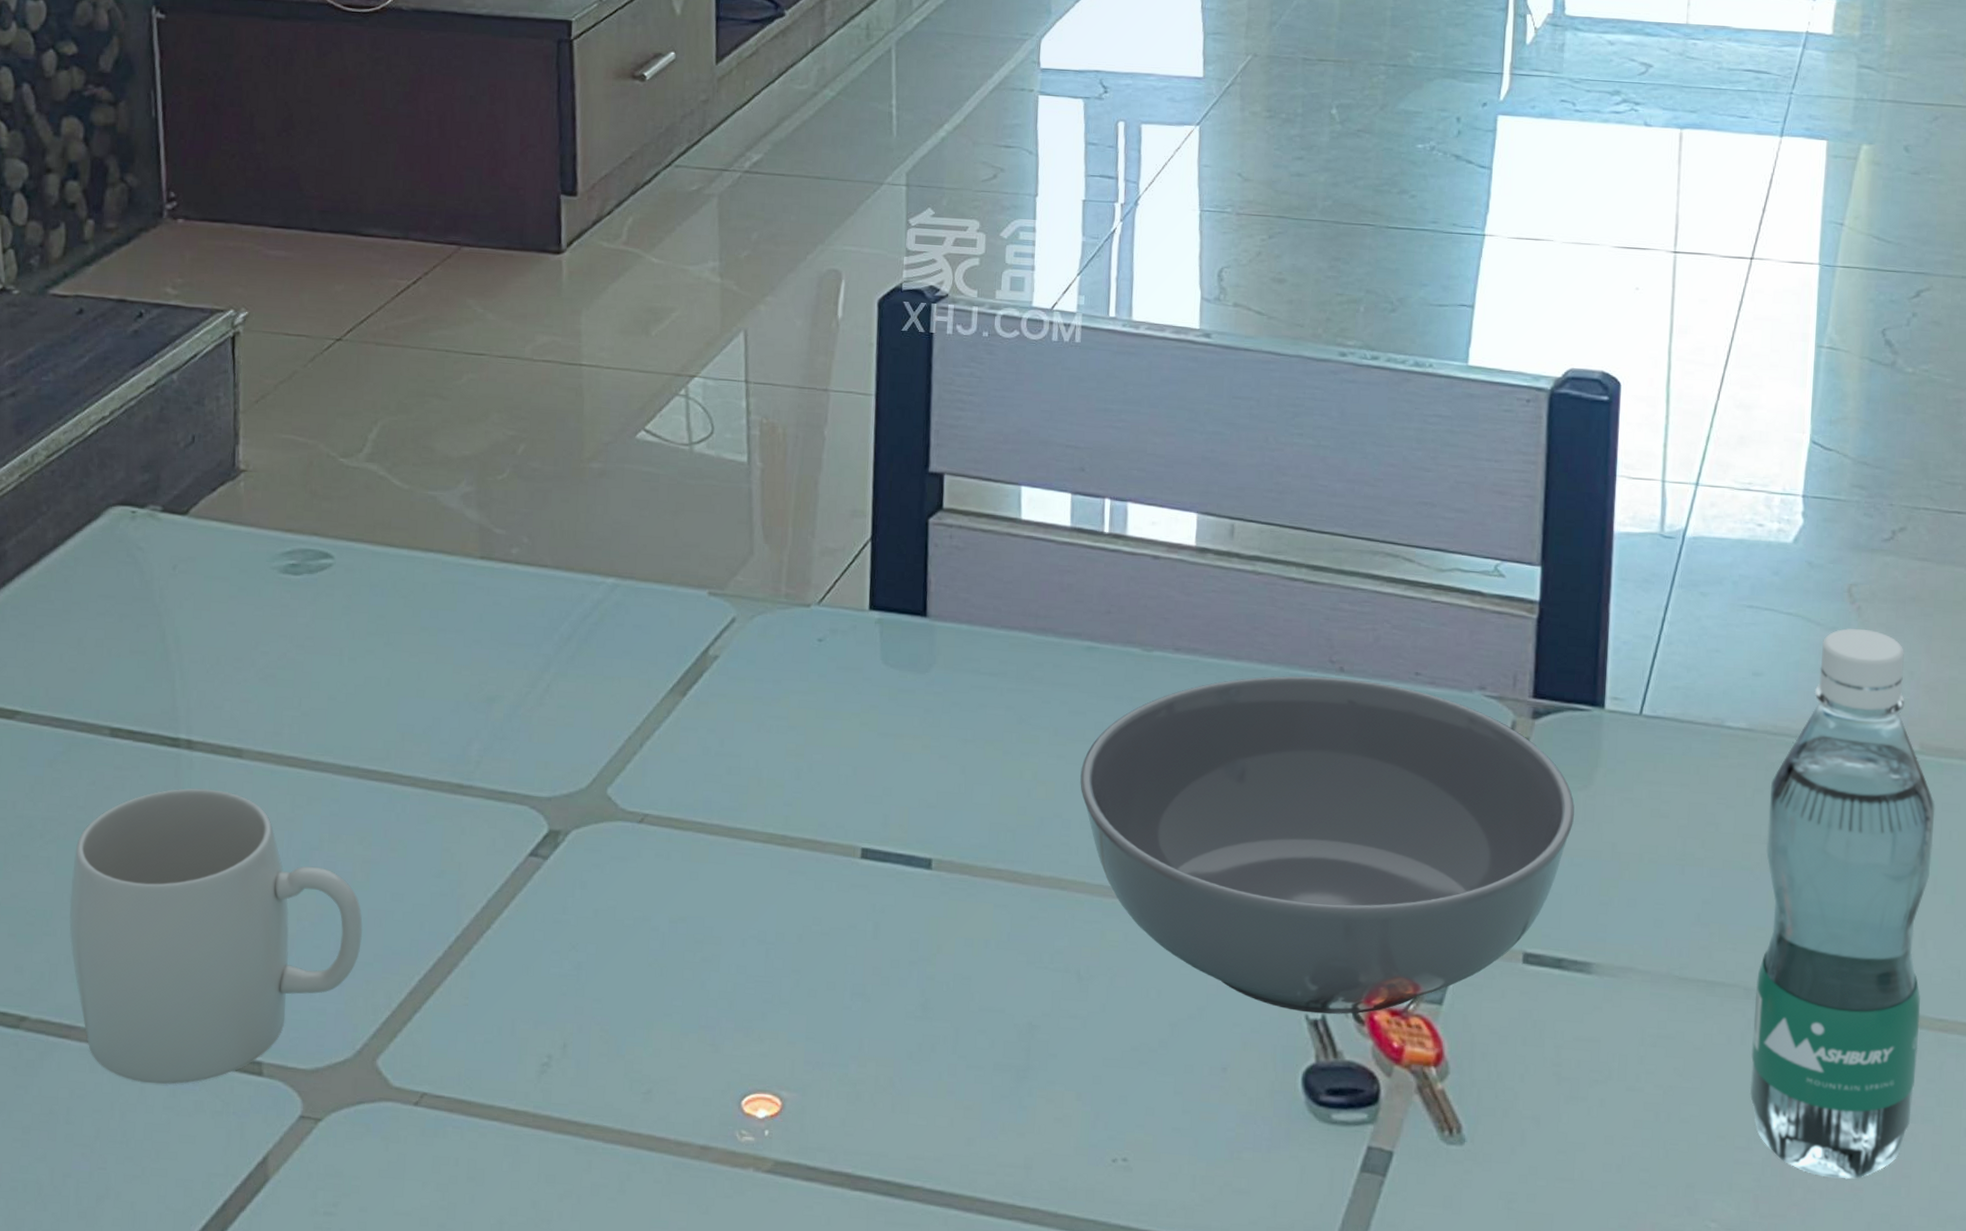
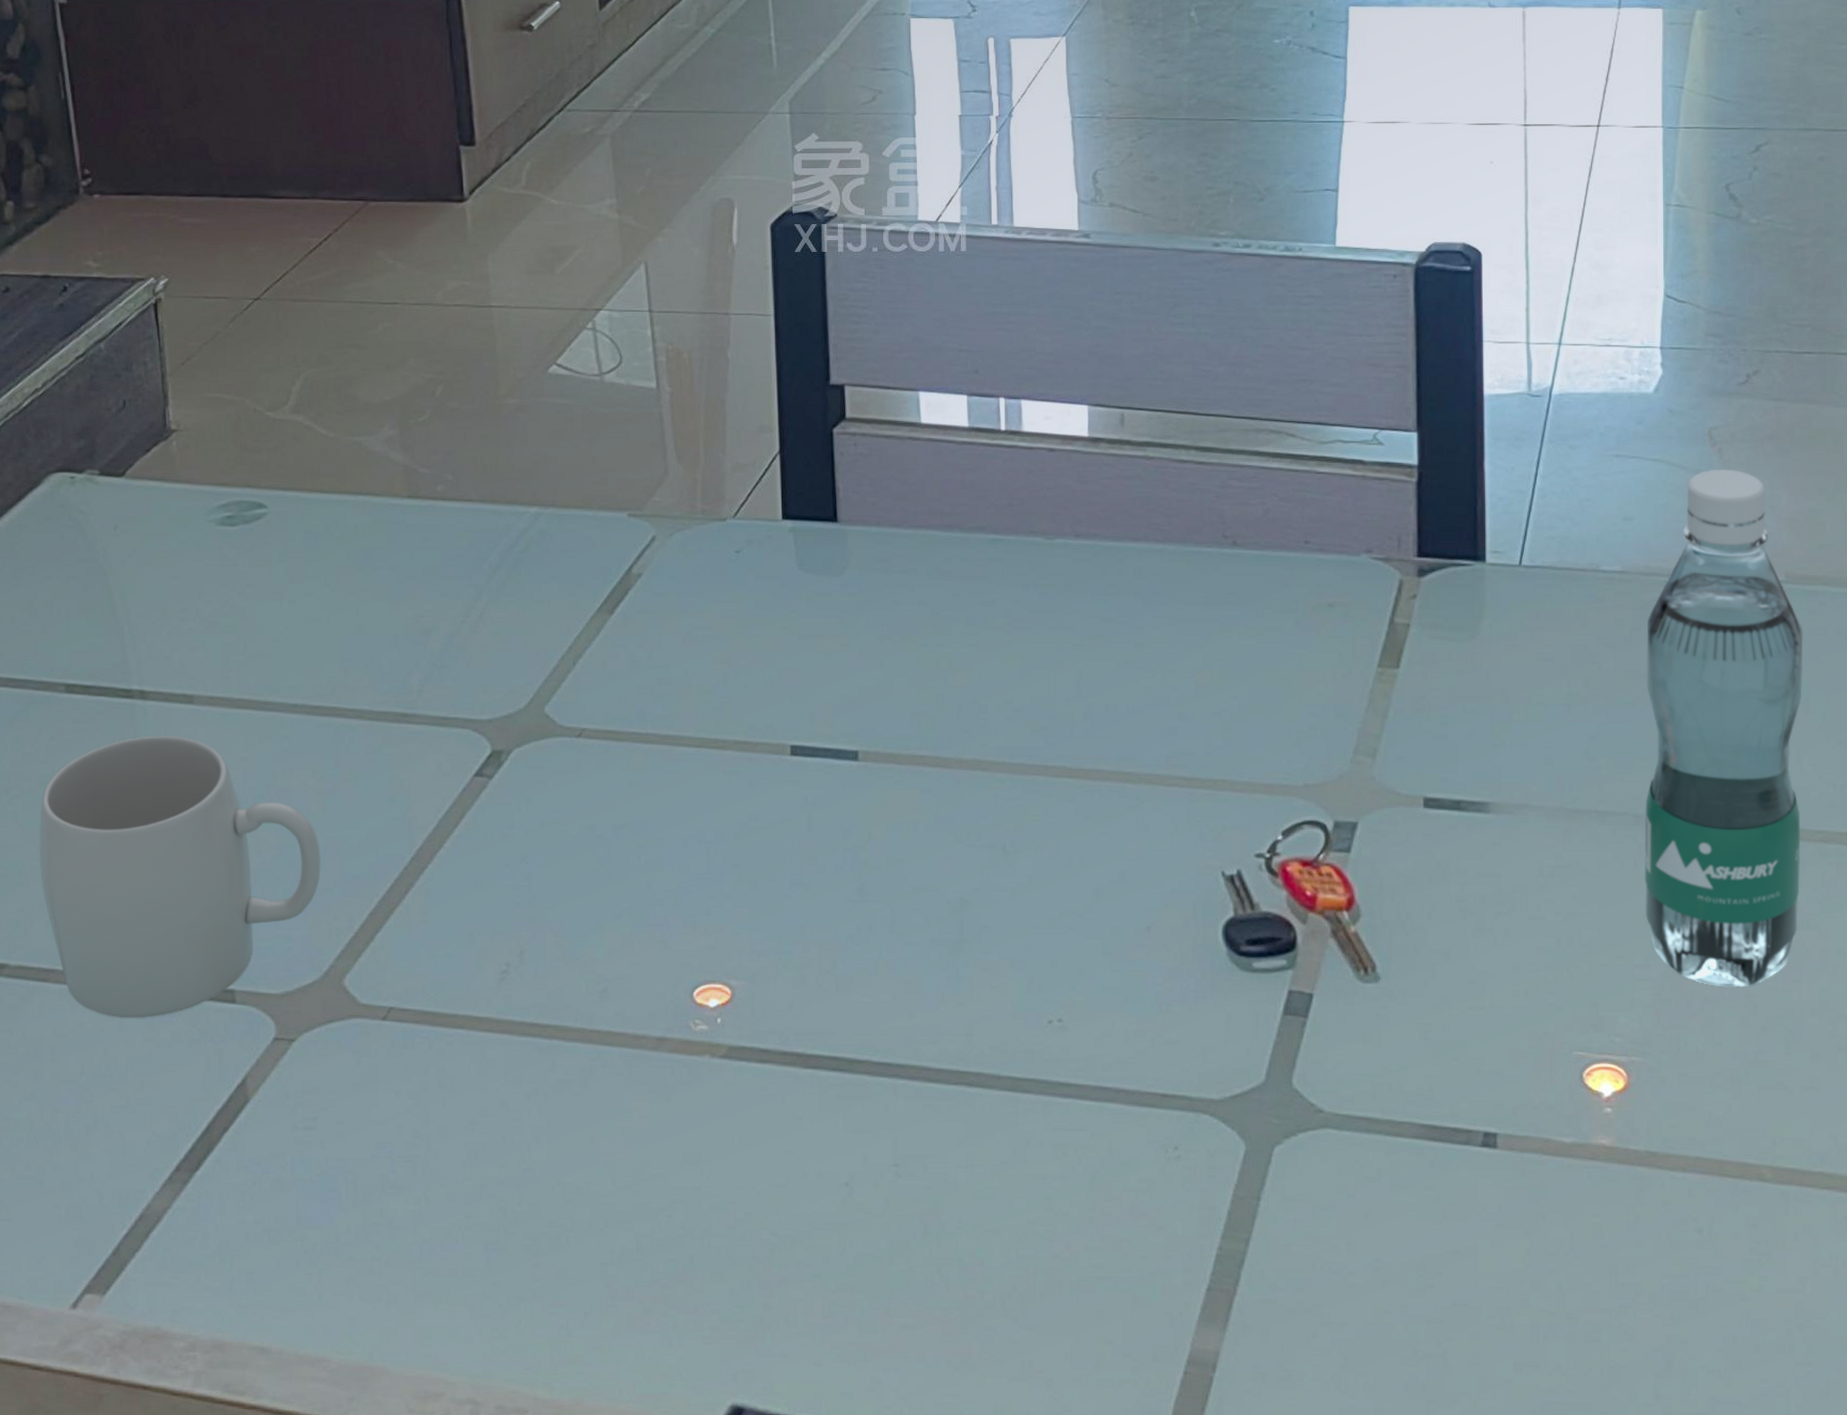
bowl: present [1080,675,1575,1015] -> none [994,551,1463,869]

